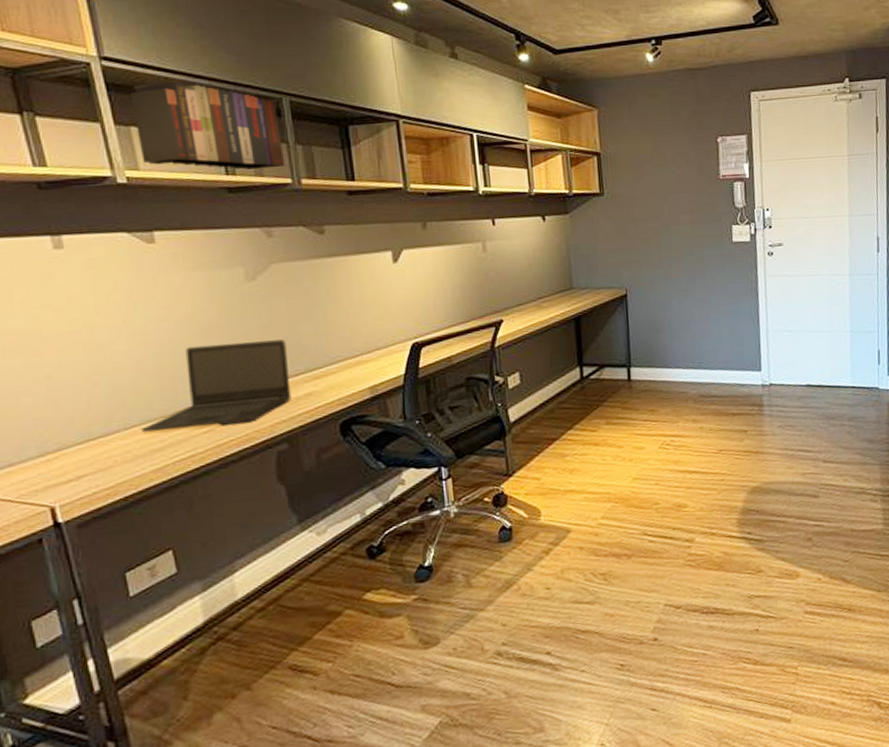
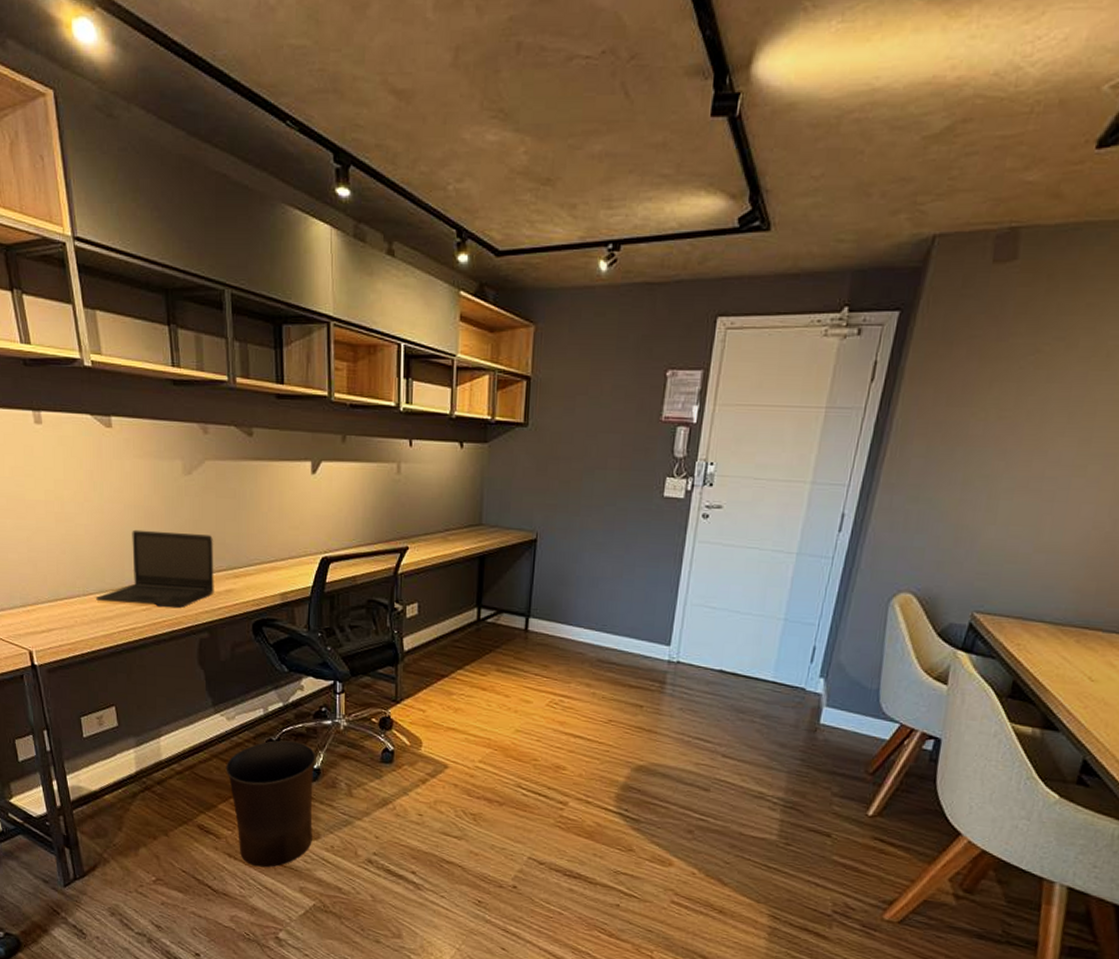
books: present [130,79,286,170] -> none [96,264,223,364]
waste bin: none [319,541,431,696] -> present [225,740,316,868]

